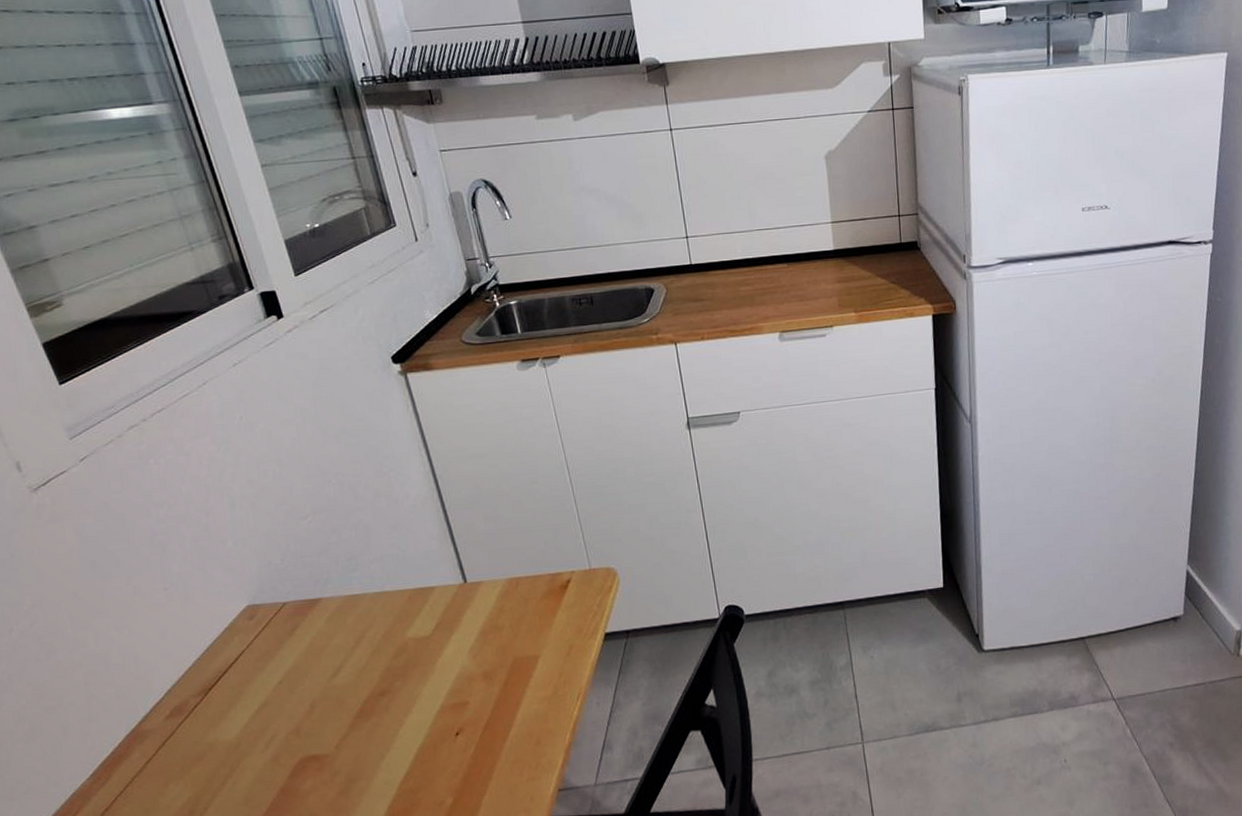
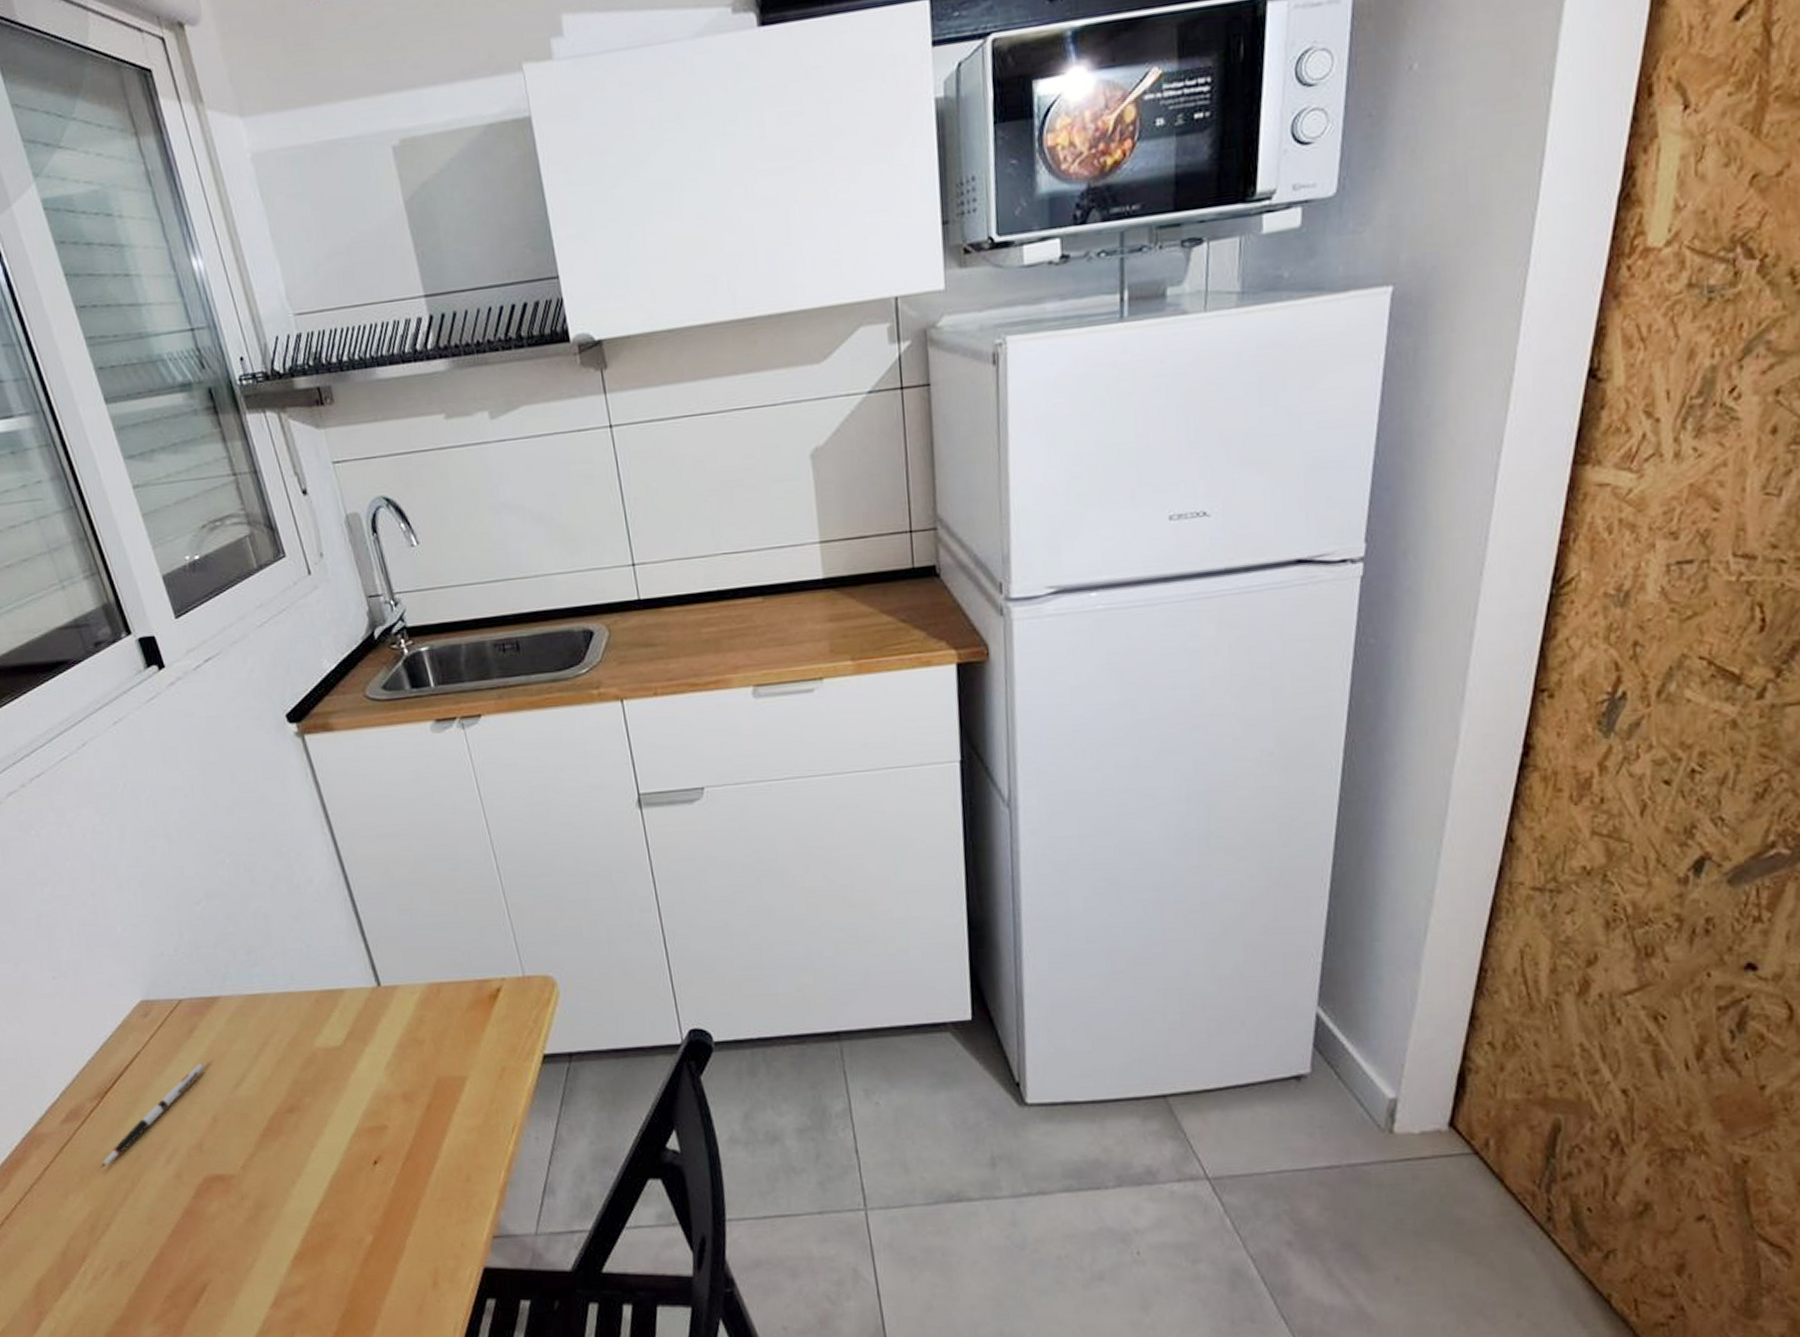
pen: none [201,657,304,757] -> present [100,1063,204,1168]

